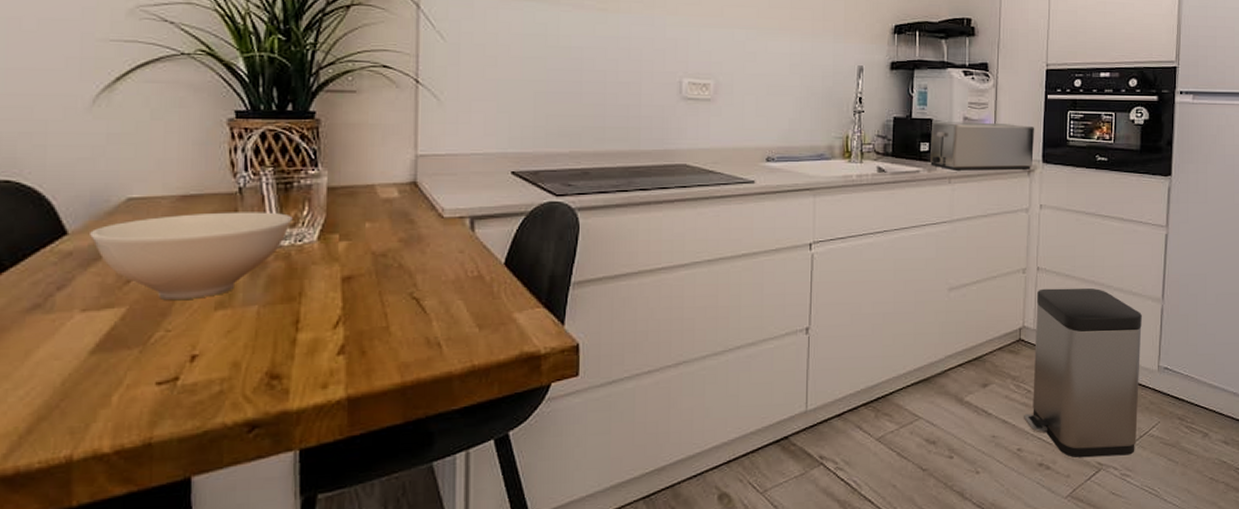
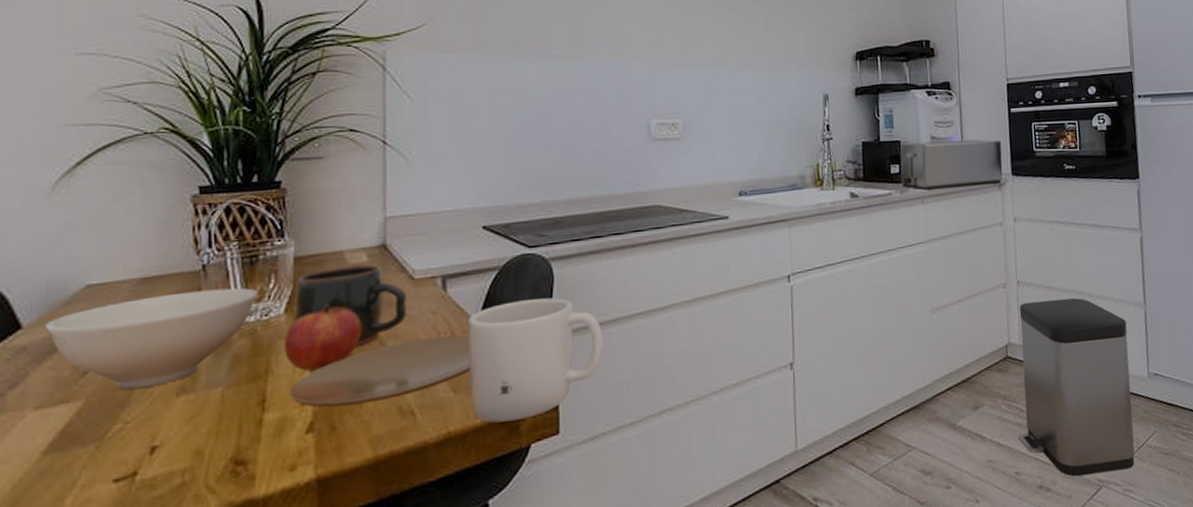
fruit: none [318,235,391,296] -> present [285,304,361,370]
plate: none [322,275,497,333] -> present [289,335,471,408]
mug: none [327,201,435,277] -> present [294,265,406,346]
mug: none [493,246,626,360] -> present [468,297,604,423]

